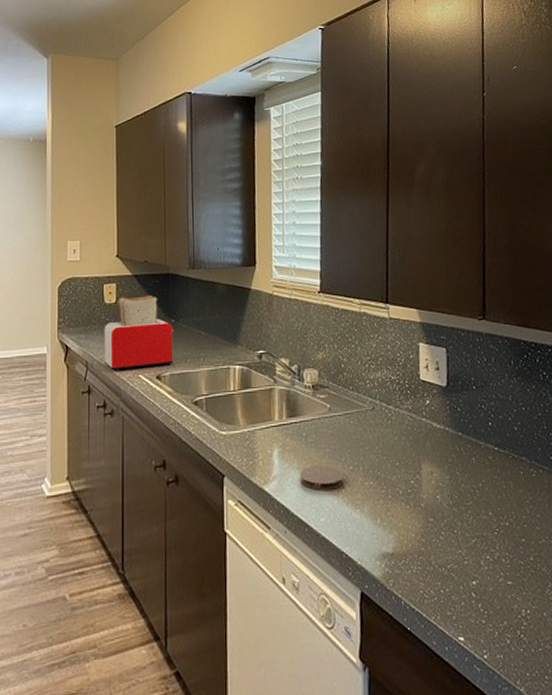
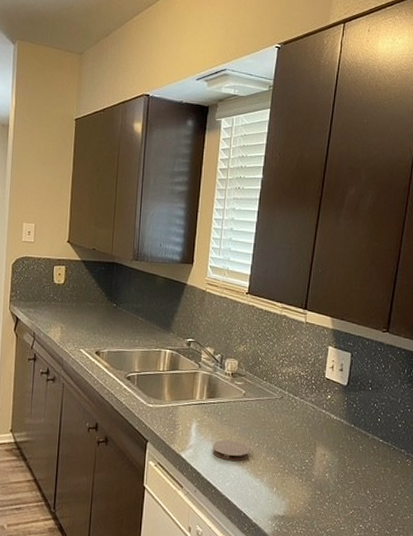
toaster: present [104,294,174,372] -> none [50,279,115,344]

